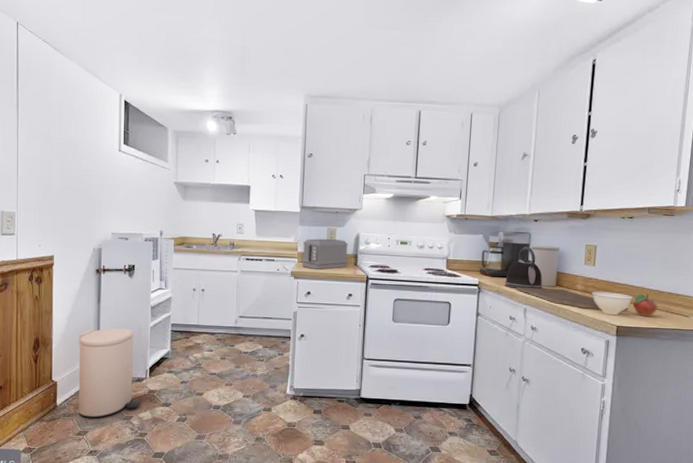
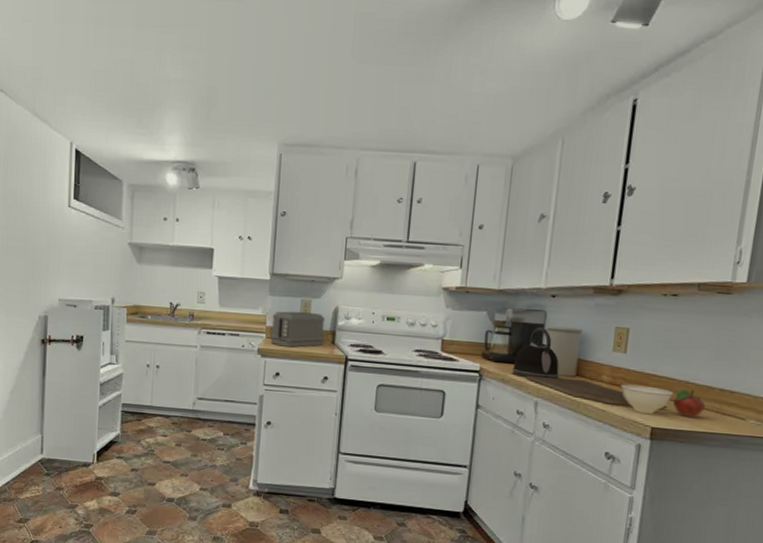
pedal bin: present [78,327,140,419] -> none [19,405,86,506]

